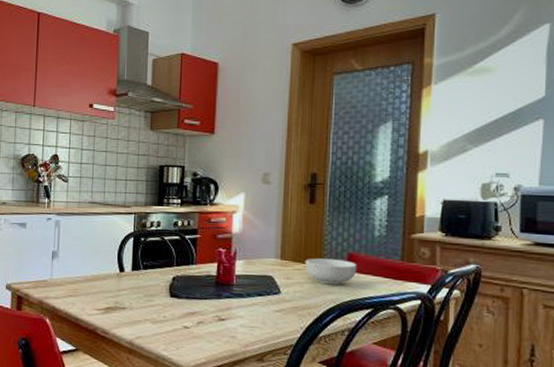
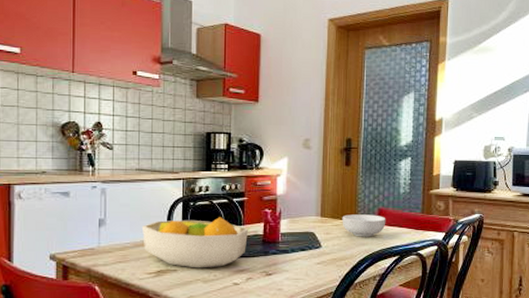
fruit bowl: none [92,254,201,308] -> present [141,217,249,268]

